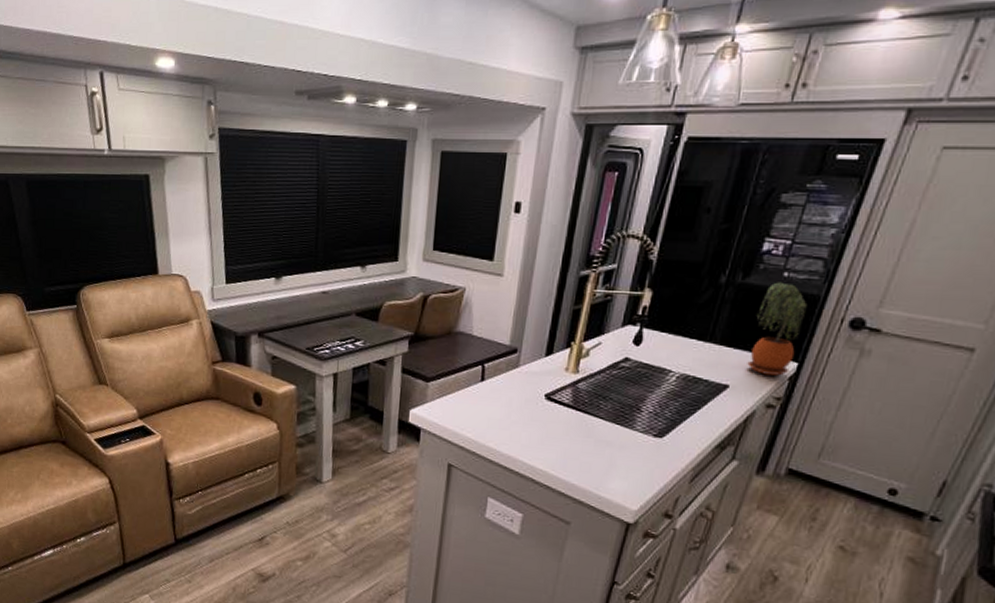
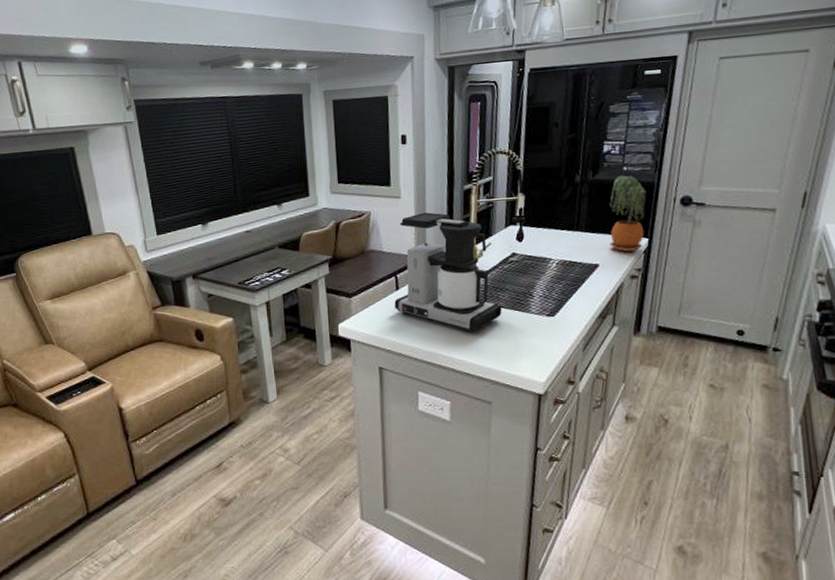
coffee maker: none [476,296,601,442] -> present [394,212,502,333]

